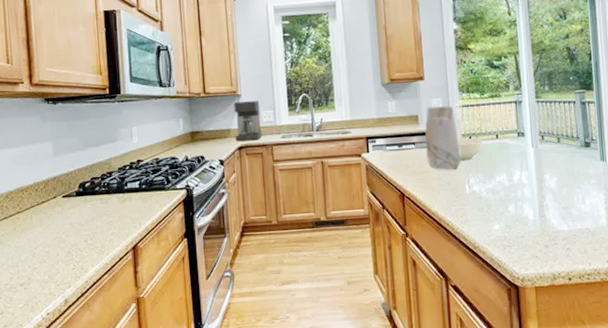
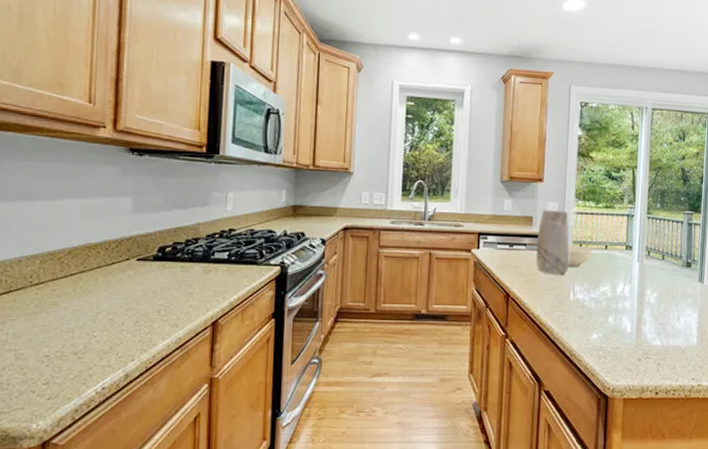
coffee maker: present [234,101,262,142] -> none [341,180,372,223]

